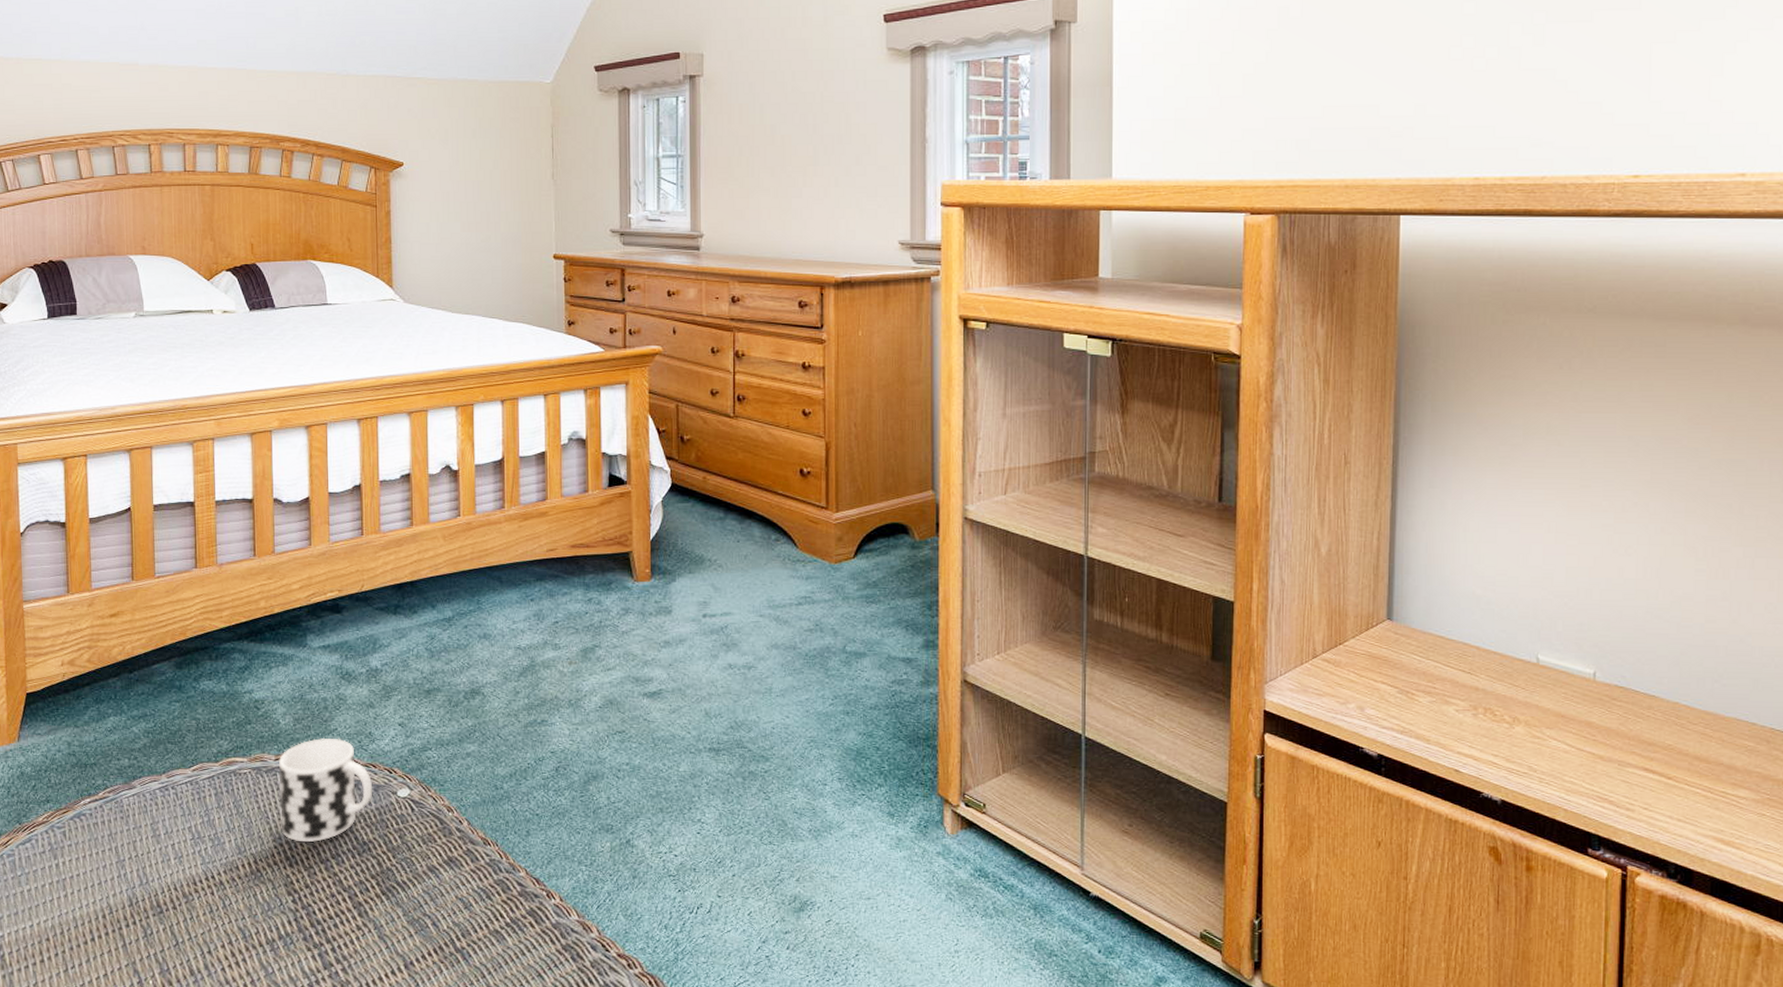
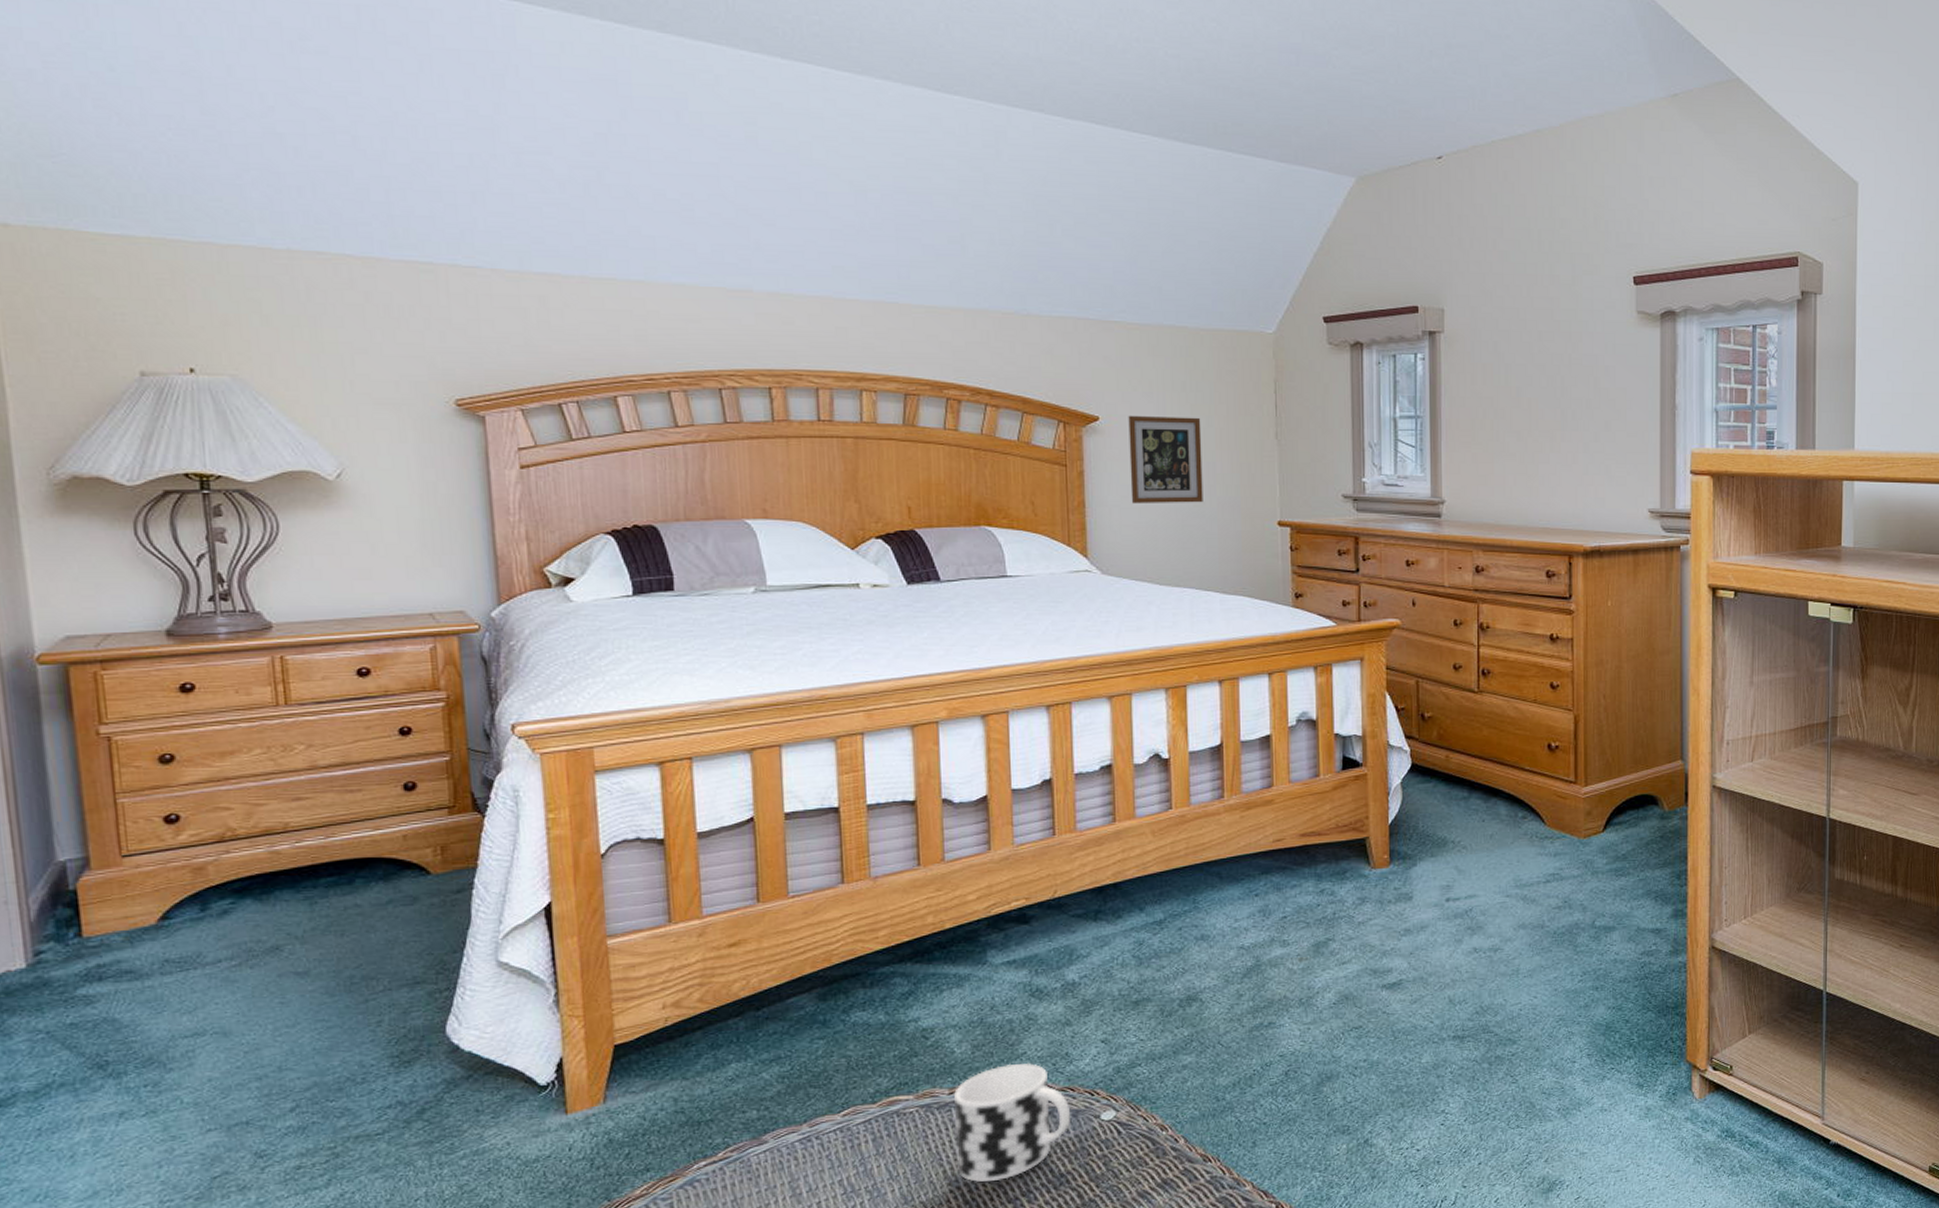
picture frame: none [427,160,490,240] -> present [1128,415,1203,504]

